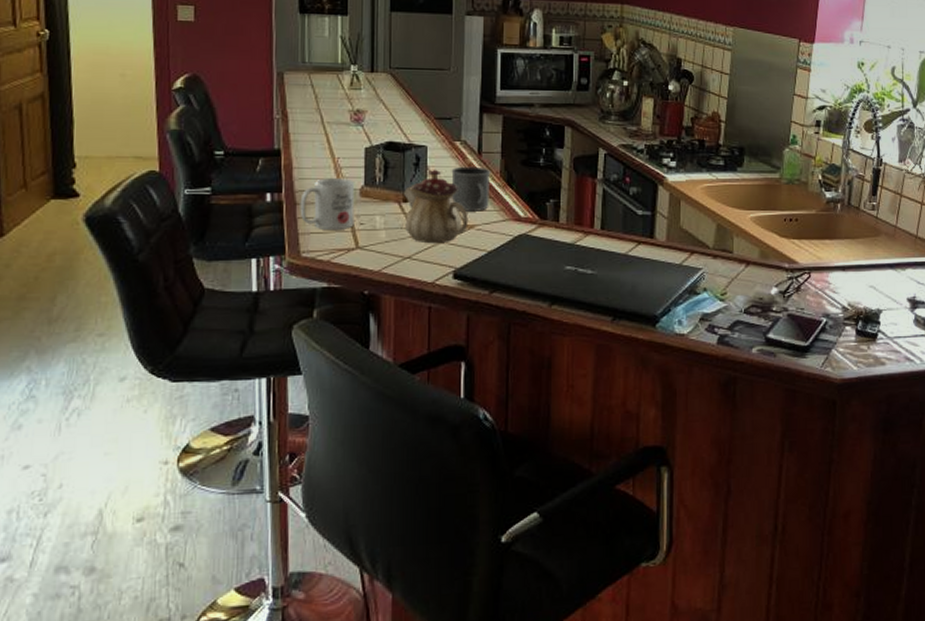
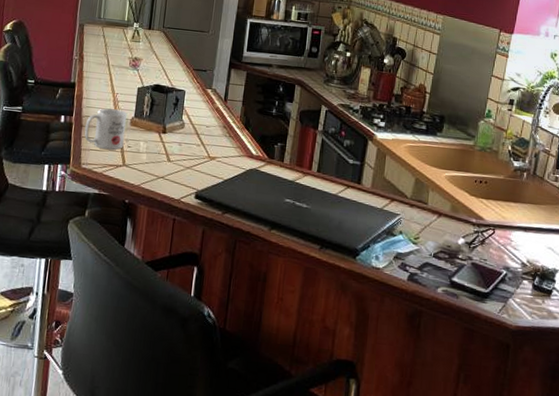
teapot: present [404,169,469,242] -> none [162,109,212,169]
mug: present [451,166,491,211] -> none [200,109,233,147]

